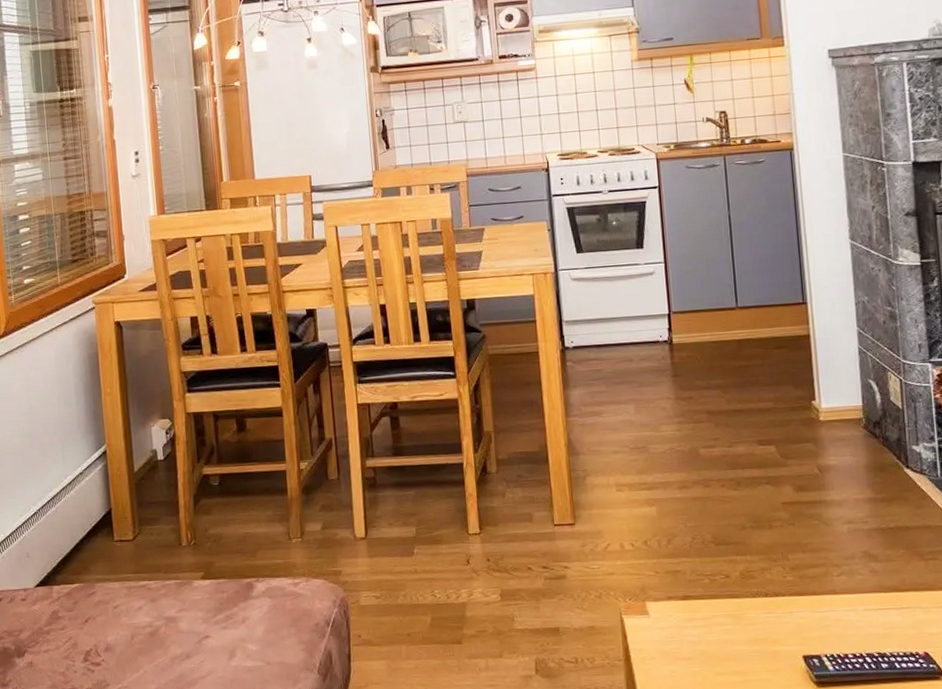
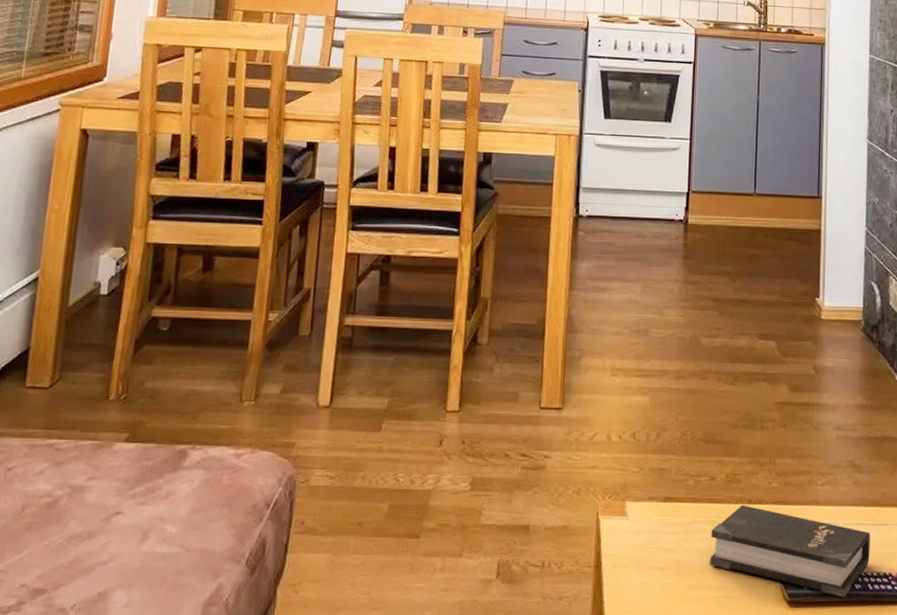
hardback book: none [731,598,894,677] -> present [710,504,870,598]

